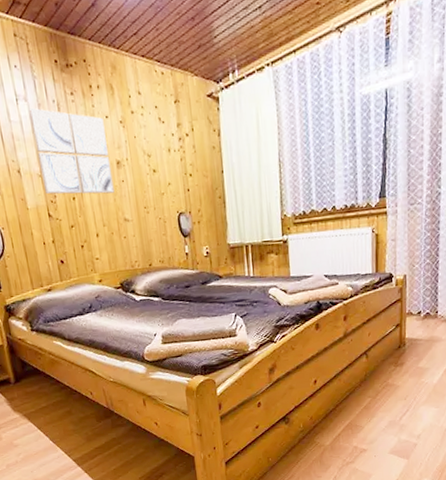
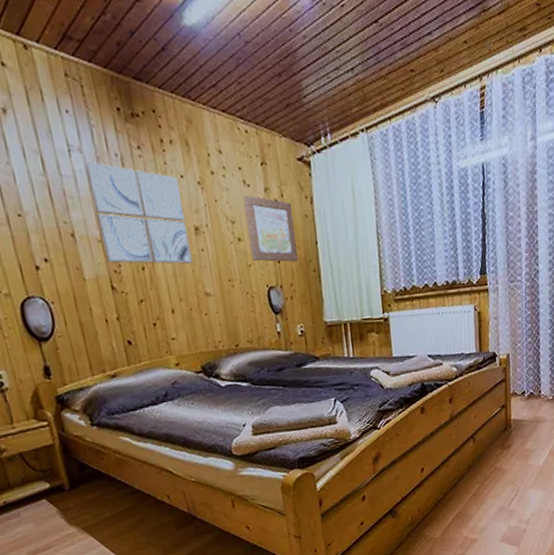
wall art: none [158,130,206,190] -> present [243,195,299,262]

